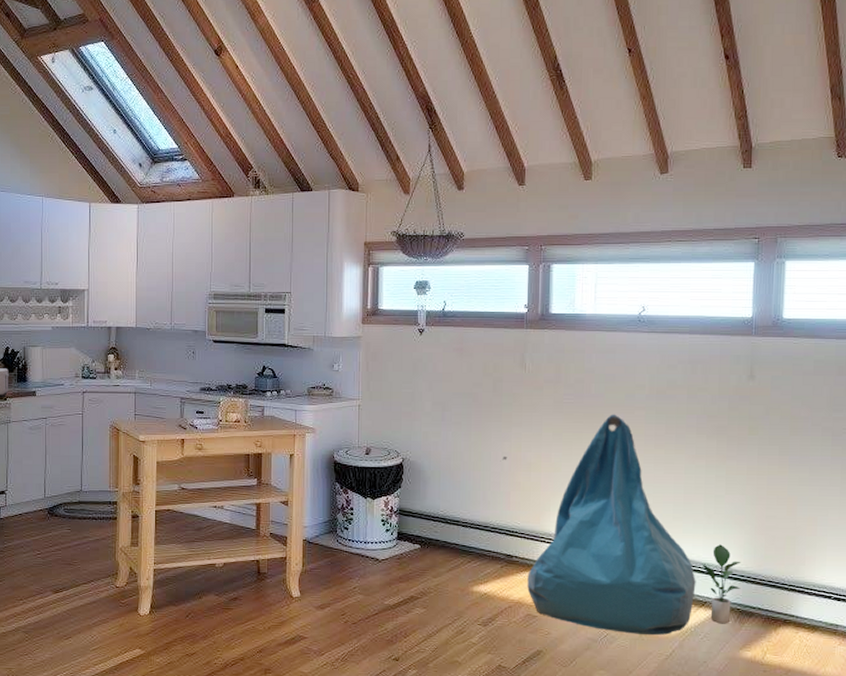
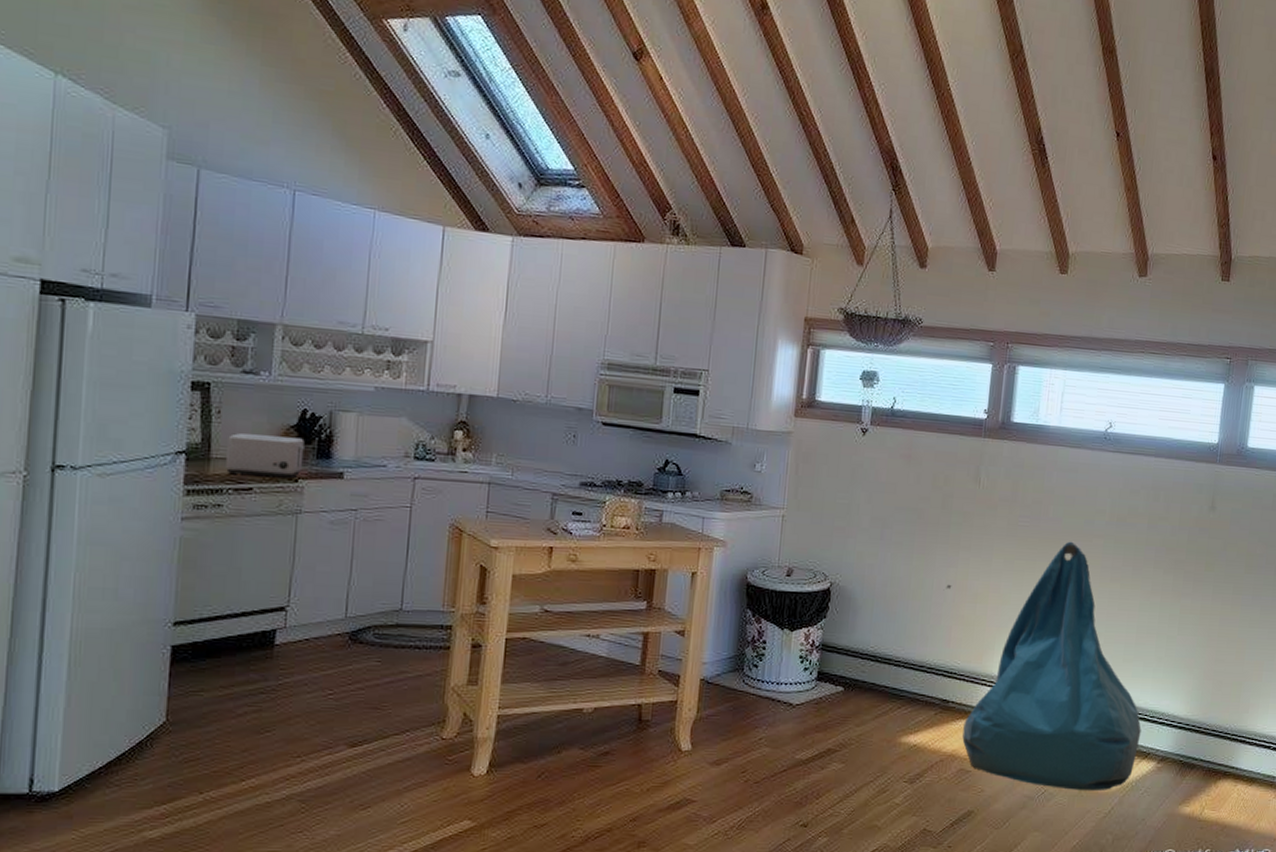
potted plant: present [702,544,741,624] -> none [1148,690,1187,777]

